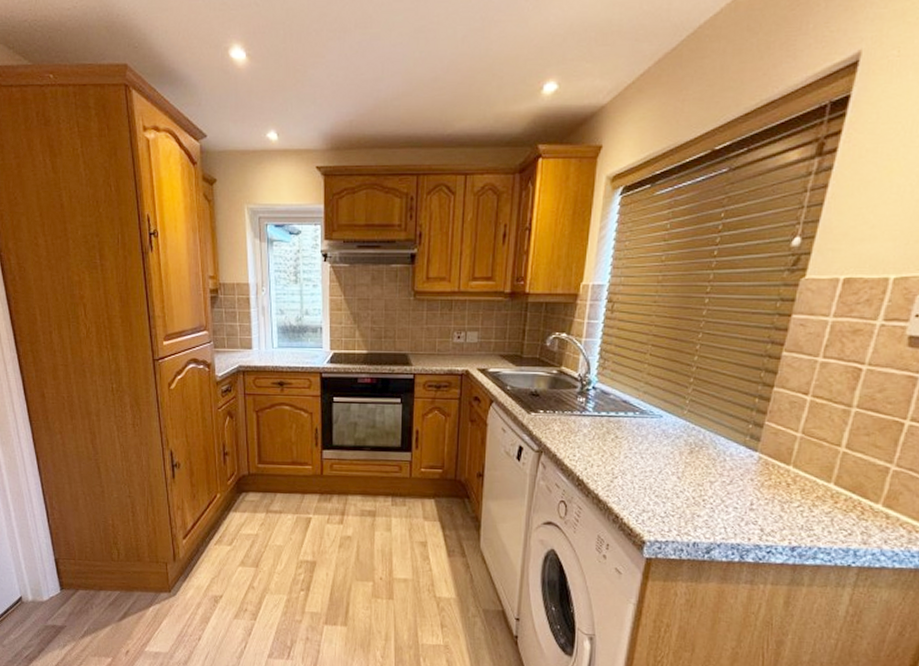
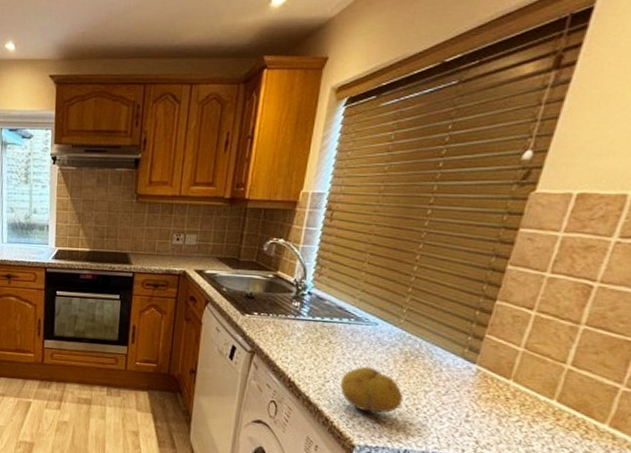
fruit: none [628,460,690,507] -> present [340,366,404,413]

